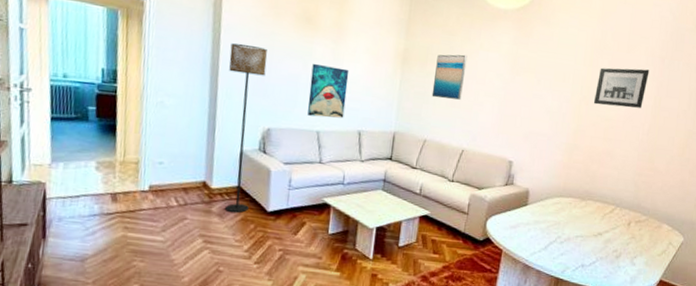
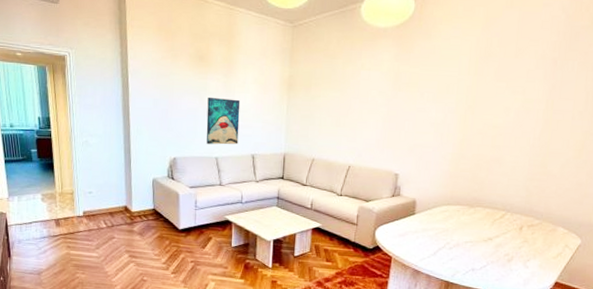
floor lamp: present [226,43,268,213] -> none [137,85,169,231]
wall art: present [431,54,468,100] -> none [317,76,350,120]
wall art: present [593,67,650,108] -> none [479,73,540,114]

